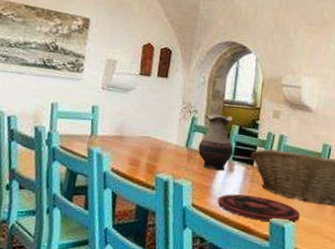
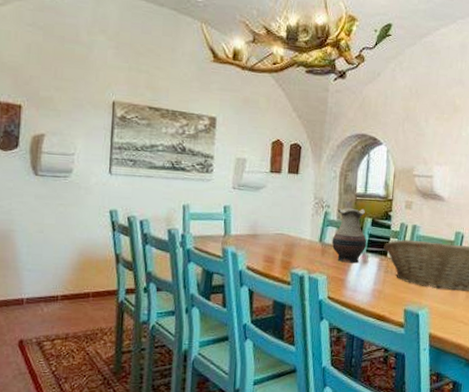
plate: present [217,194,300,223] -> none [353,285,434,310]

